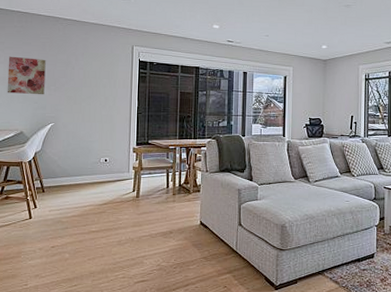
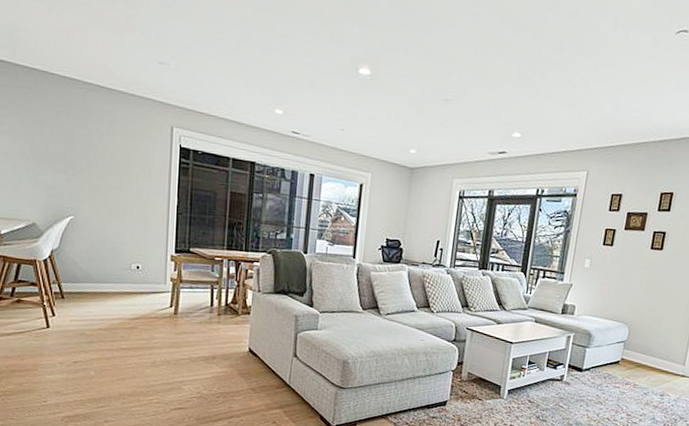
wall art: present [7,56,46,95] -> none [13,125,62,180]

